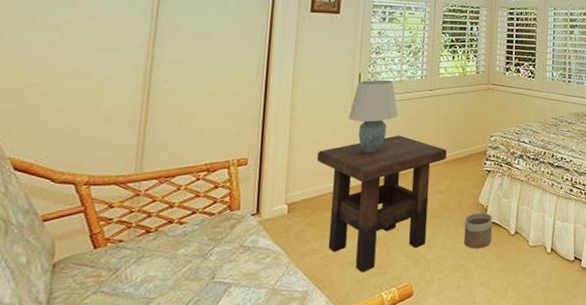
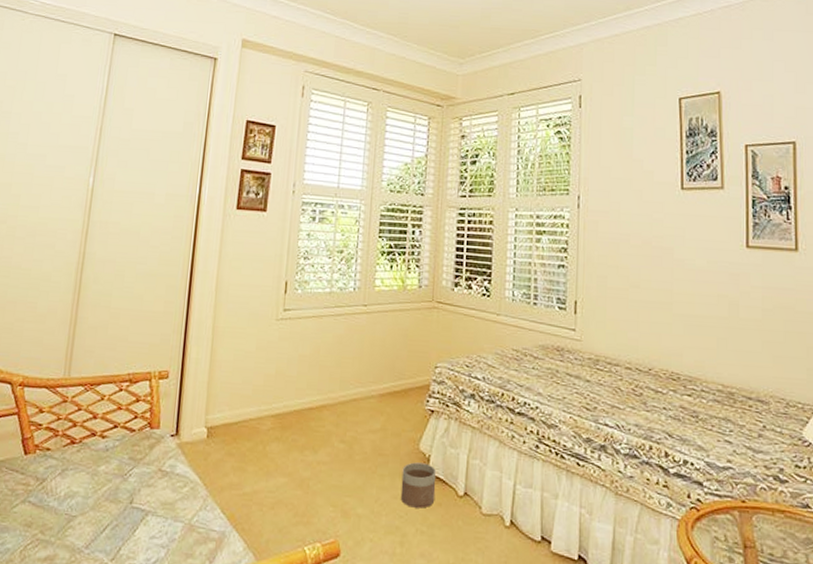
side table: present [316,135,447,273] -> none [238,357,382,520]
table lamp: present [349,79,398,153] -> none [273,290,327,376]

